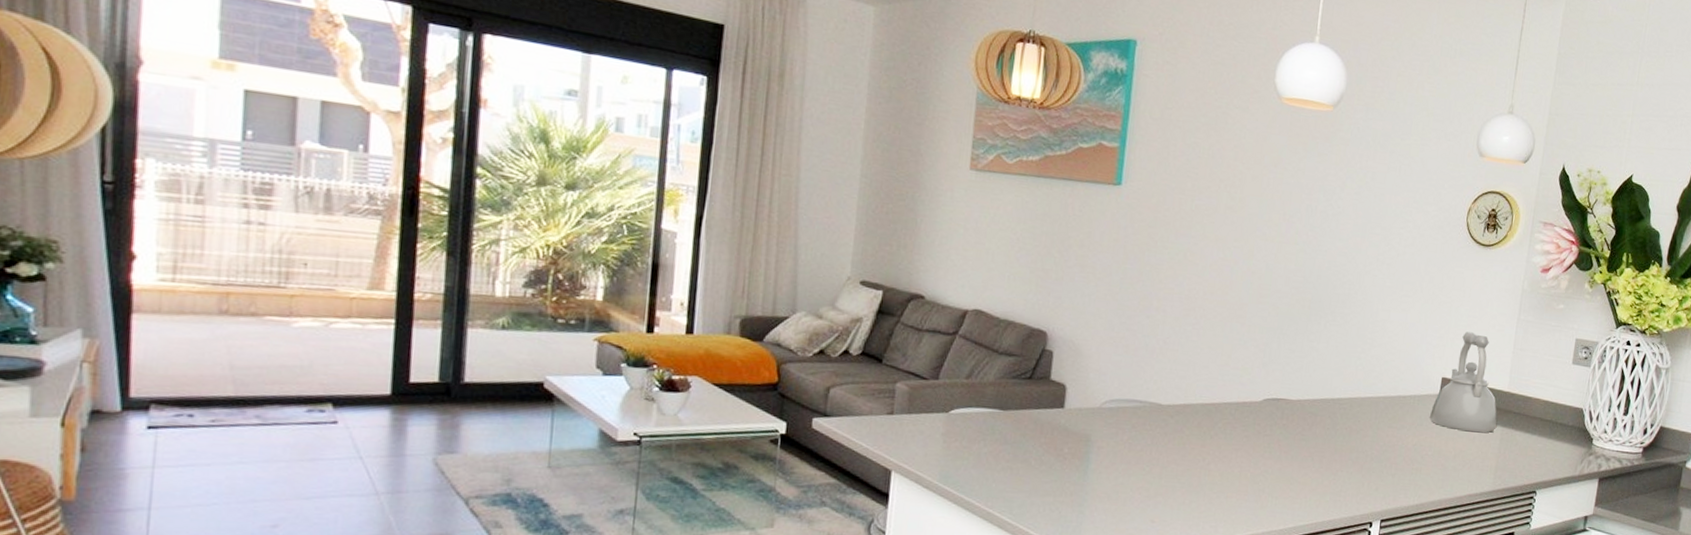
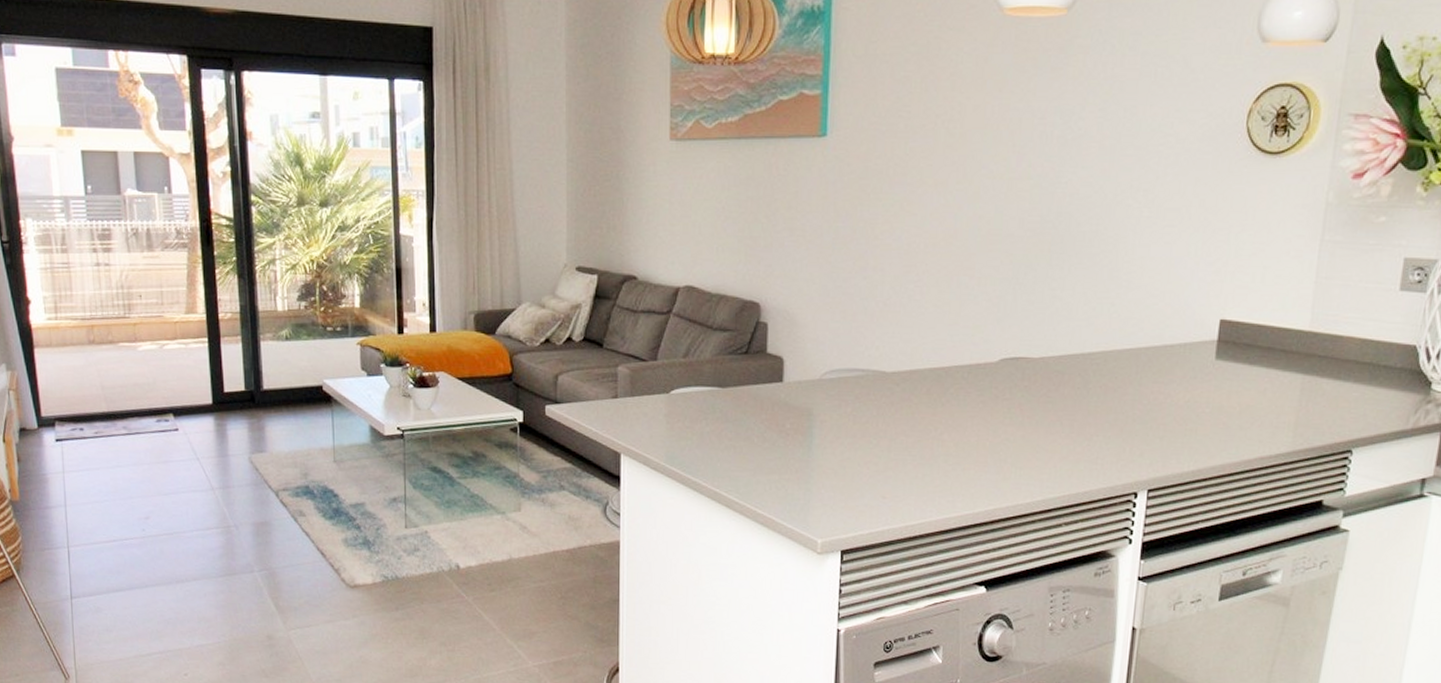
kettle: present [1429,331,1498,433] -> none [1204,262,1297,383]

